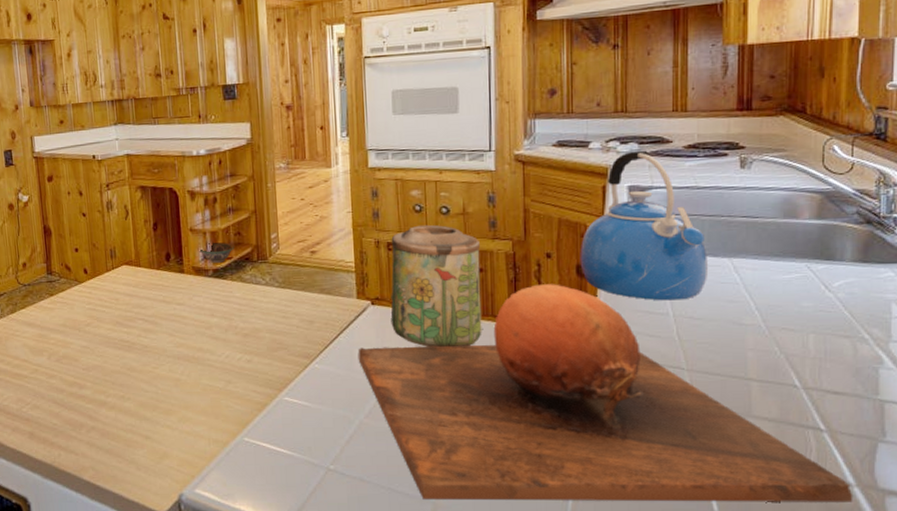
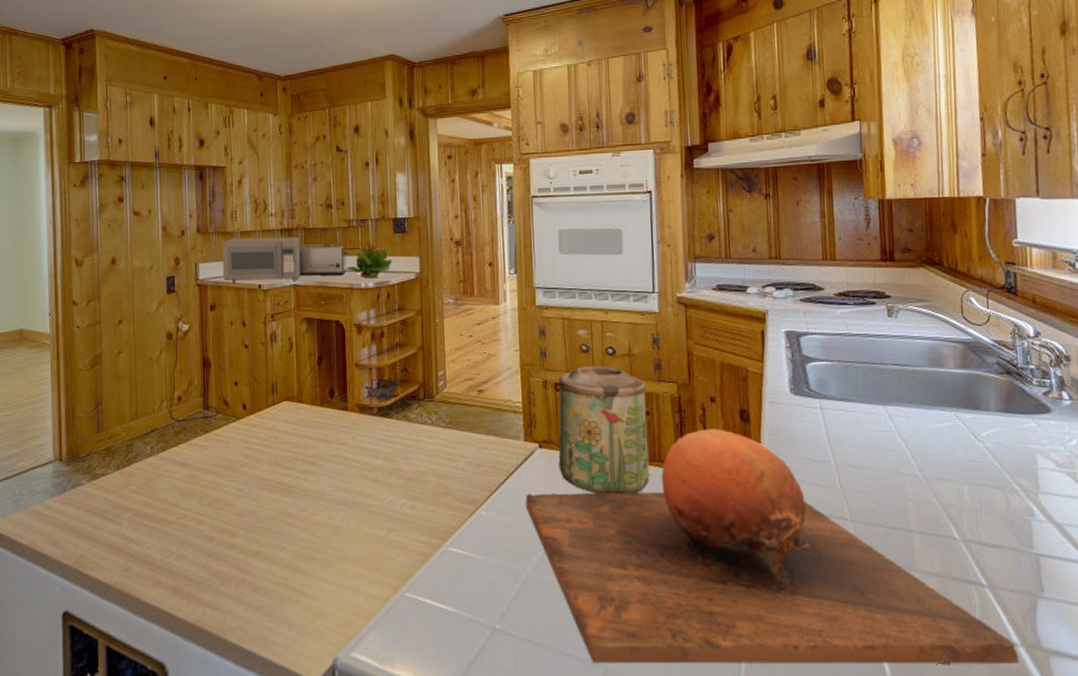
microwave: none [55,107,134,156] -> present [222,236,301,284]
toaster: none [130,112,179,146] -> present [299,243,348,276]
potted flower: none [176,111,222,146] -> present [345,243,392,279]
kettle: present [580,150,709,301] -> none [742,296,866,448]

